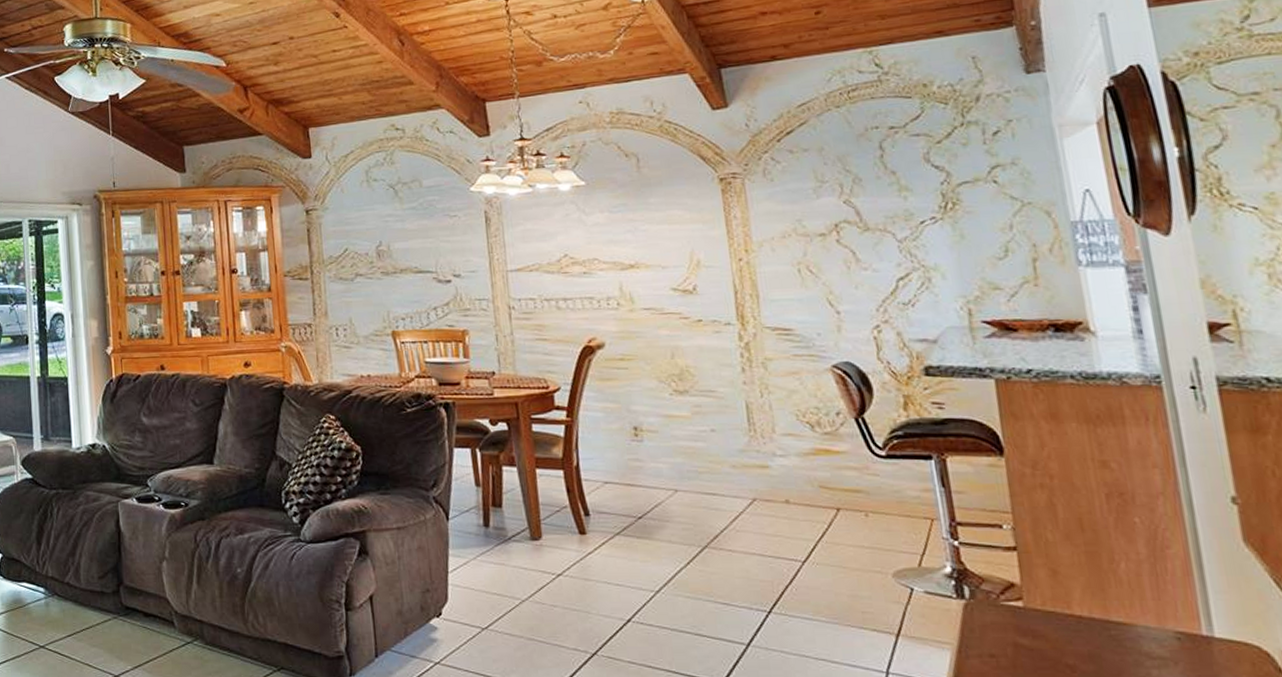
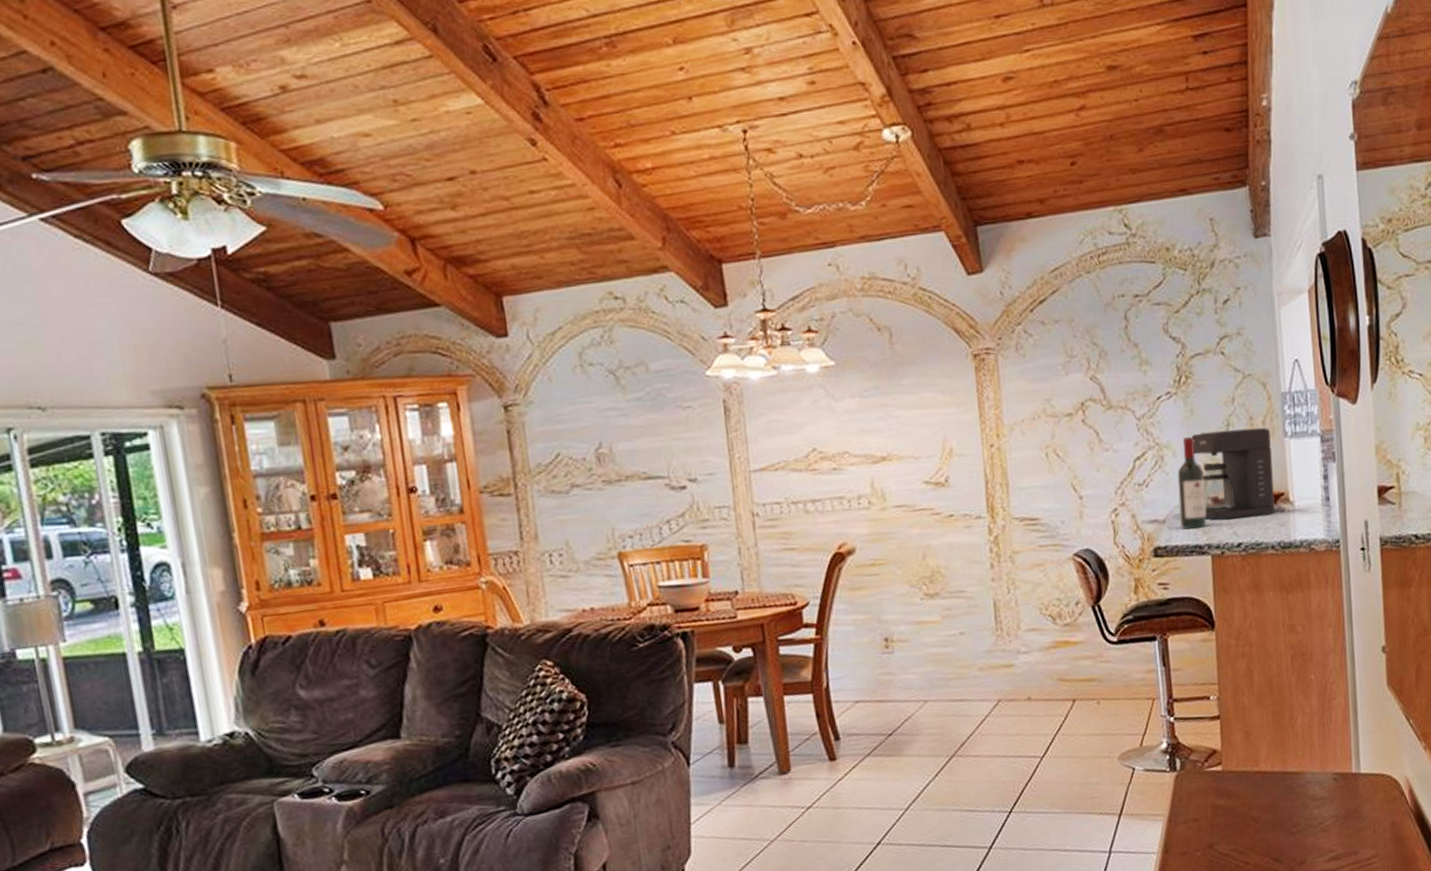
wine bottle: none [948,261,987,352] -> present [1177,437,1207,530]
coffee maker: none [964,255,1074,345] -> present [1192,427,1276,521]

